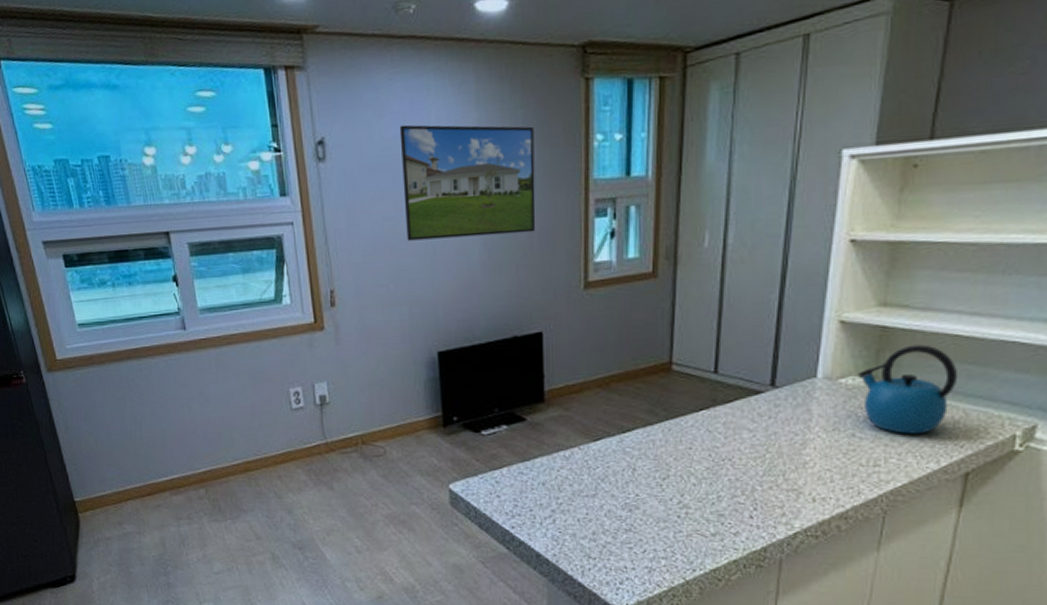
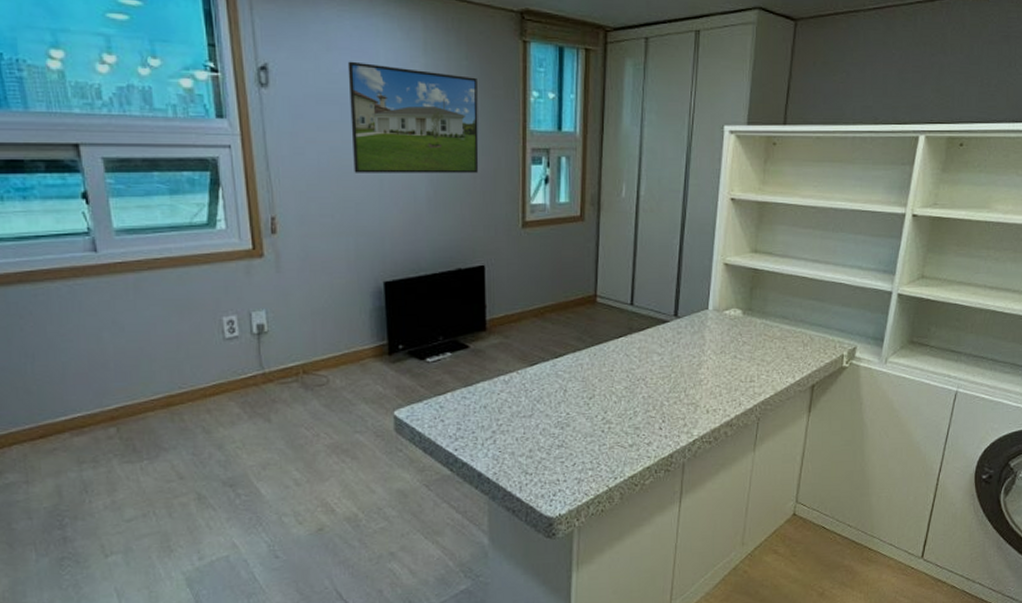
kettle: present [858,344,958,434] -> none [738,284,806,355]

